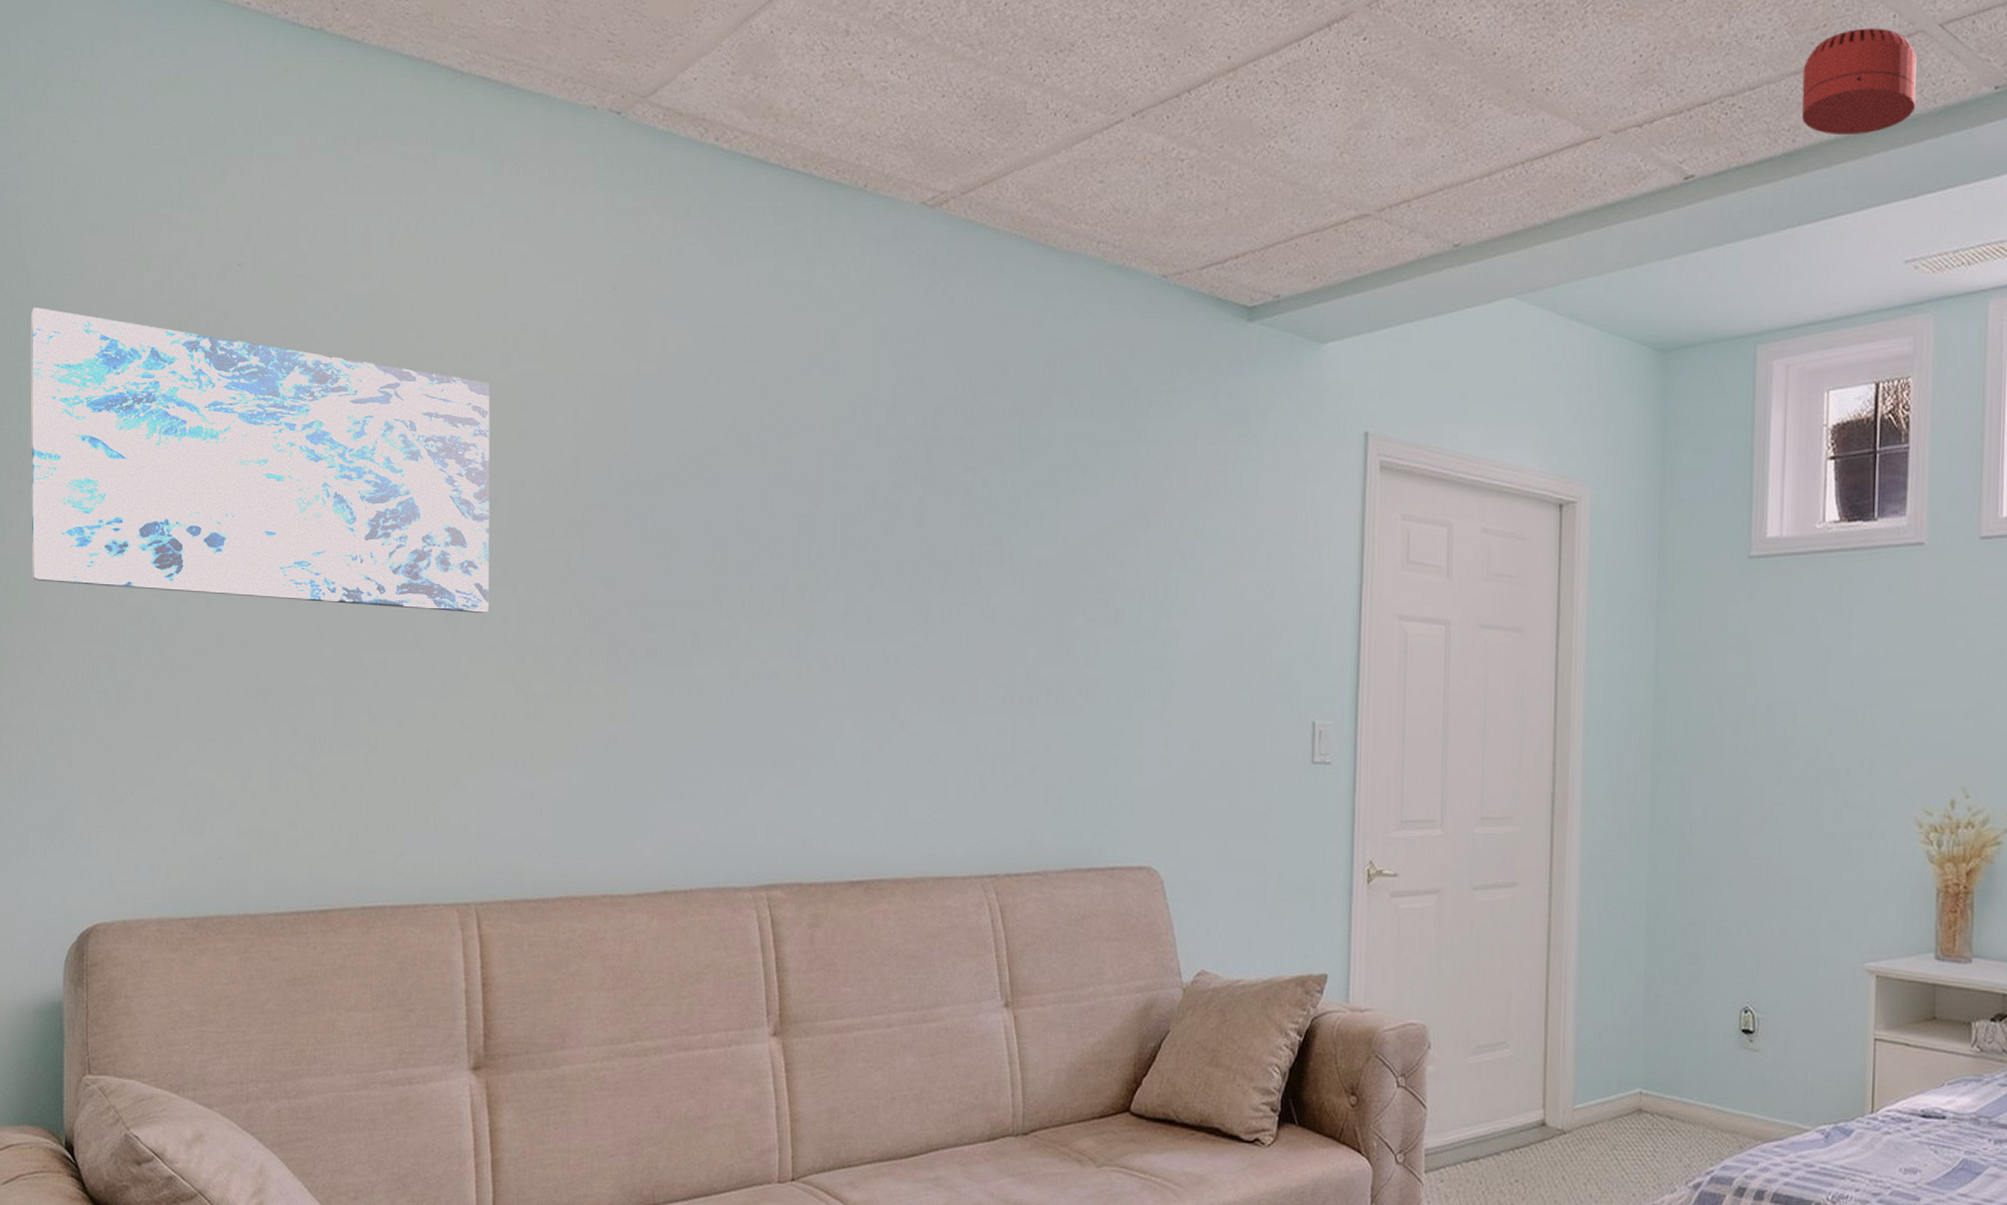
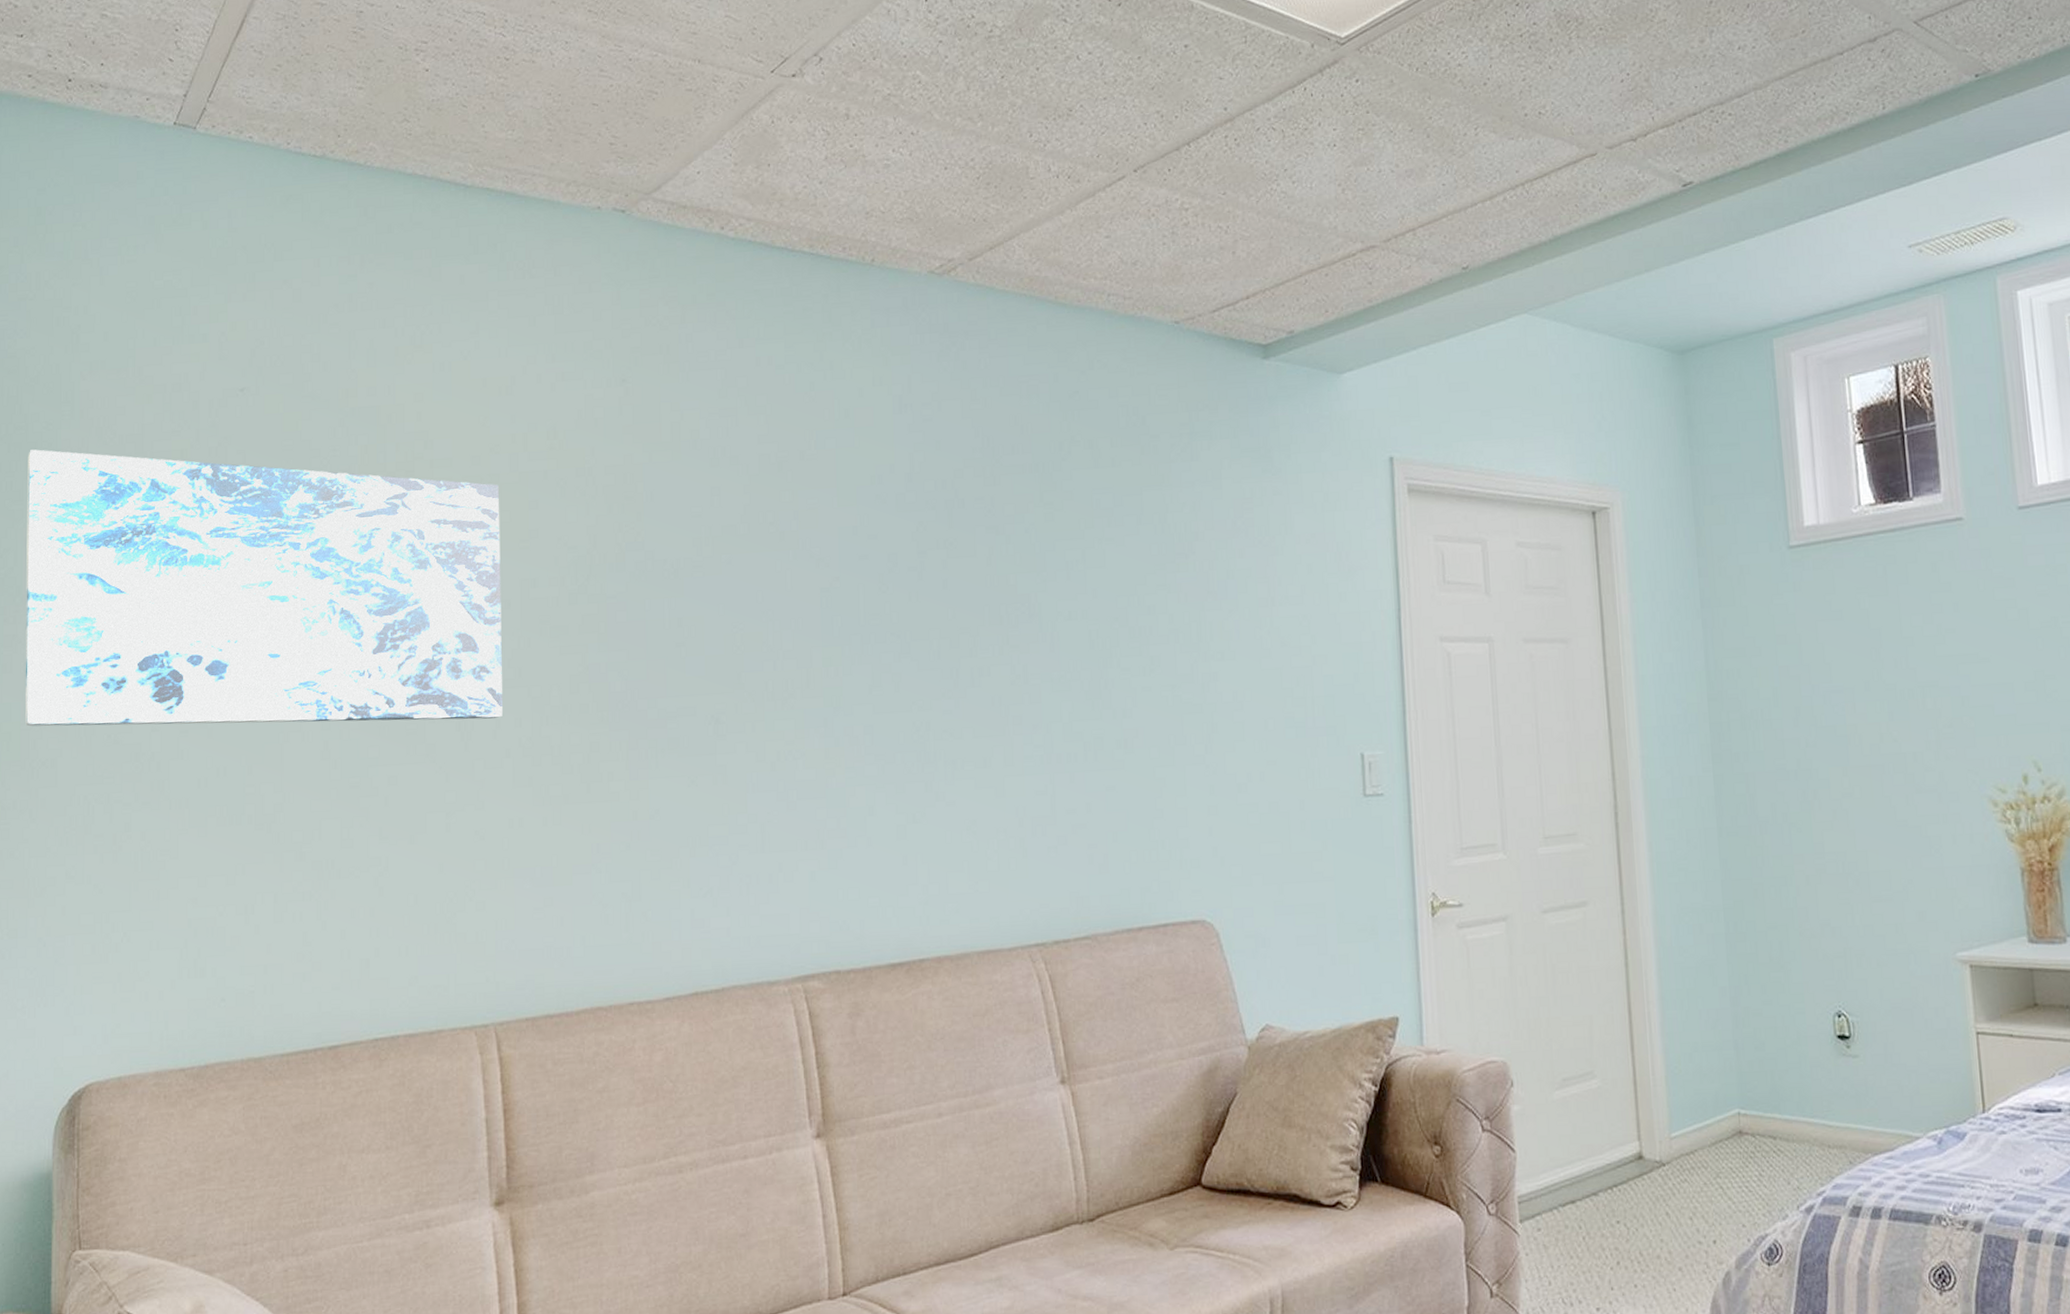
smoke detector: present [1801,28,1917,136] -> none [1787,30,1901,133]

